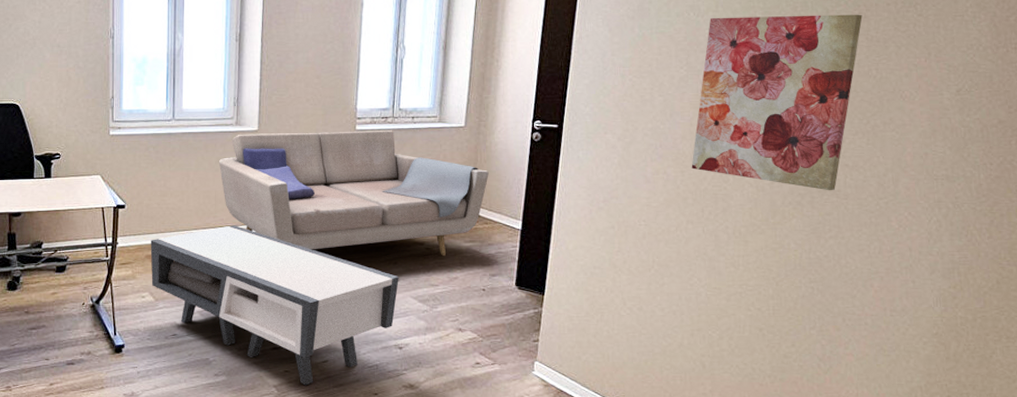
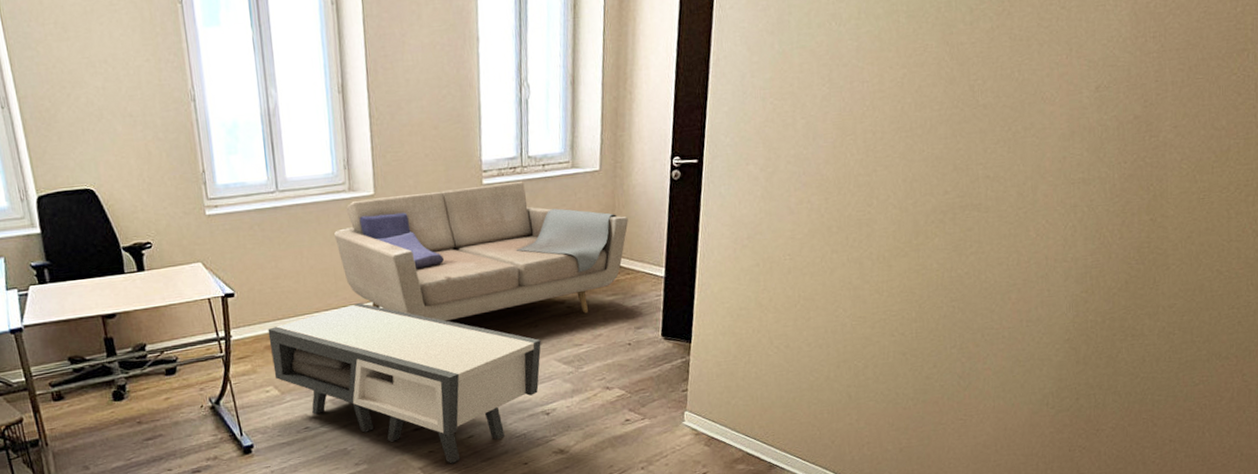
wall art: present [691,14,863,191] -> none [835,11,1006,206]

